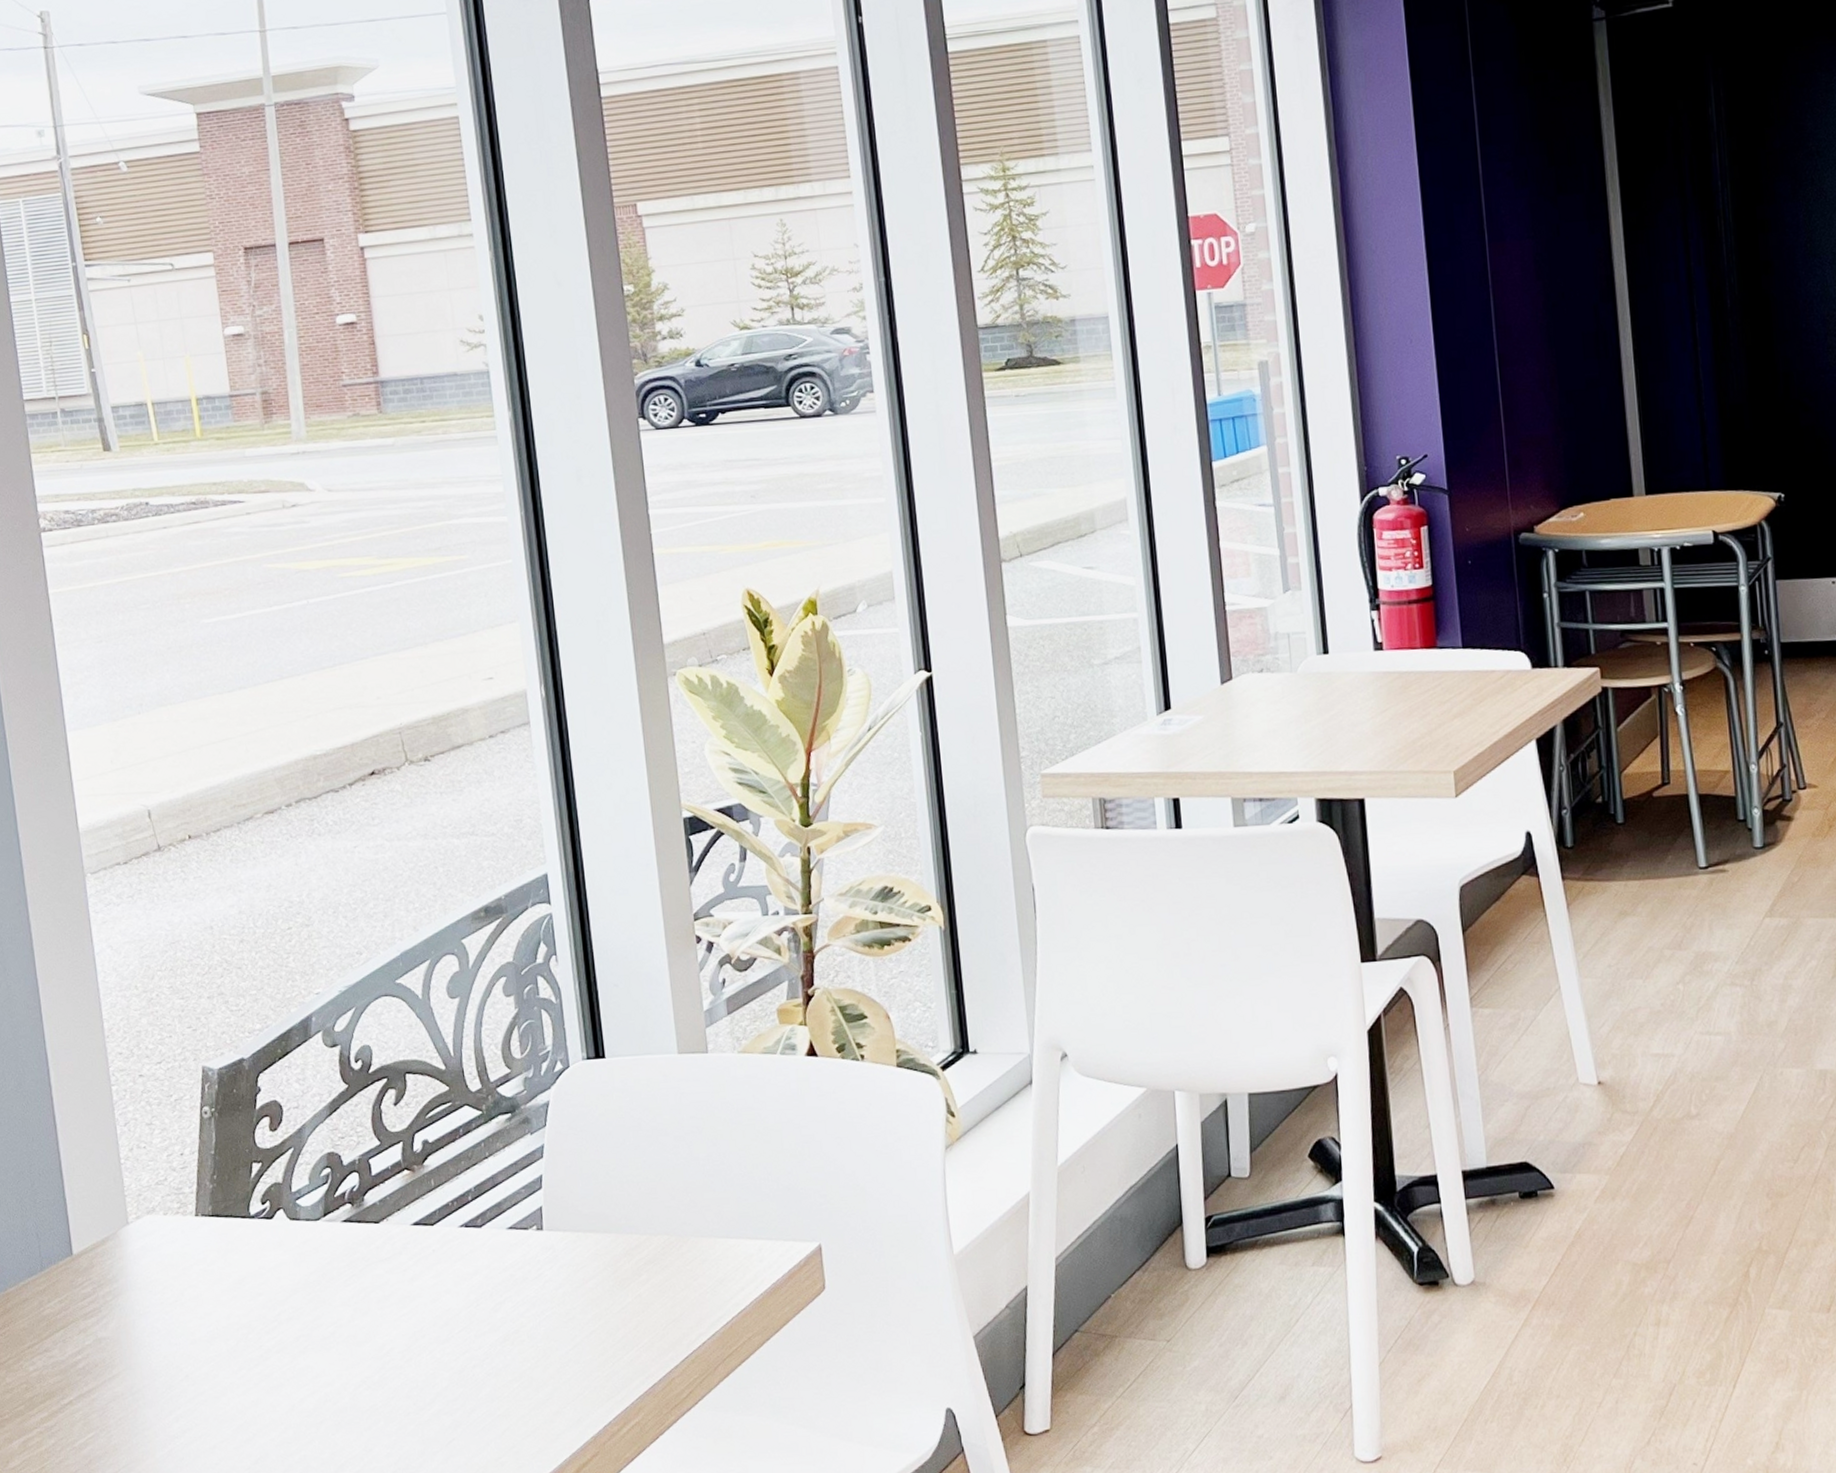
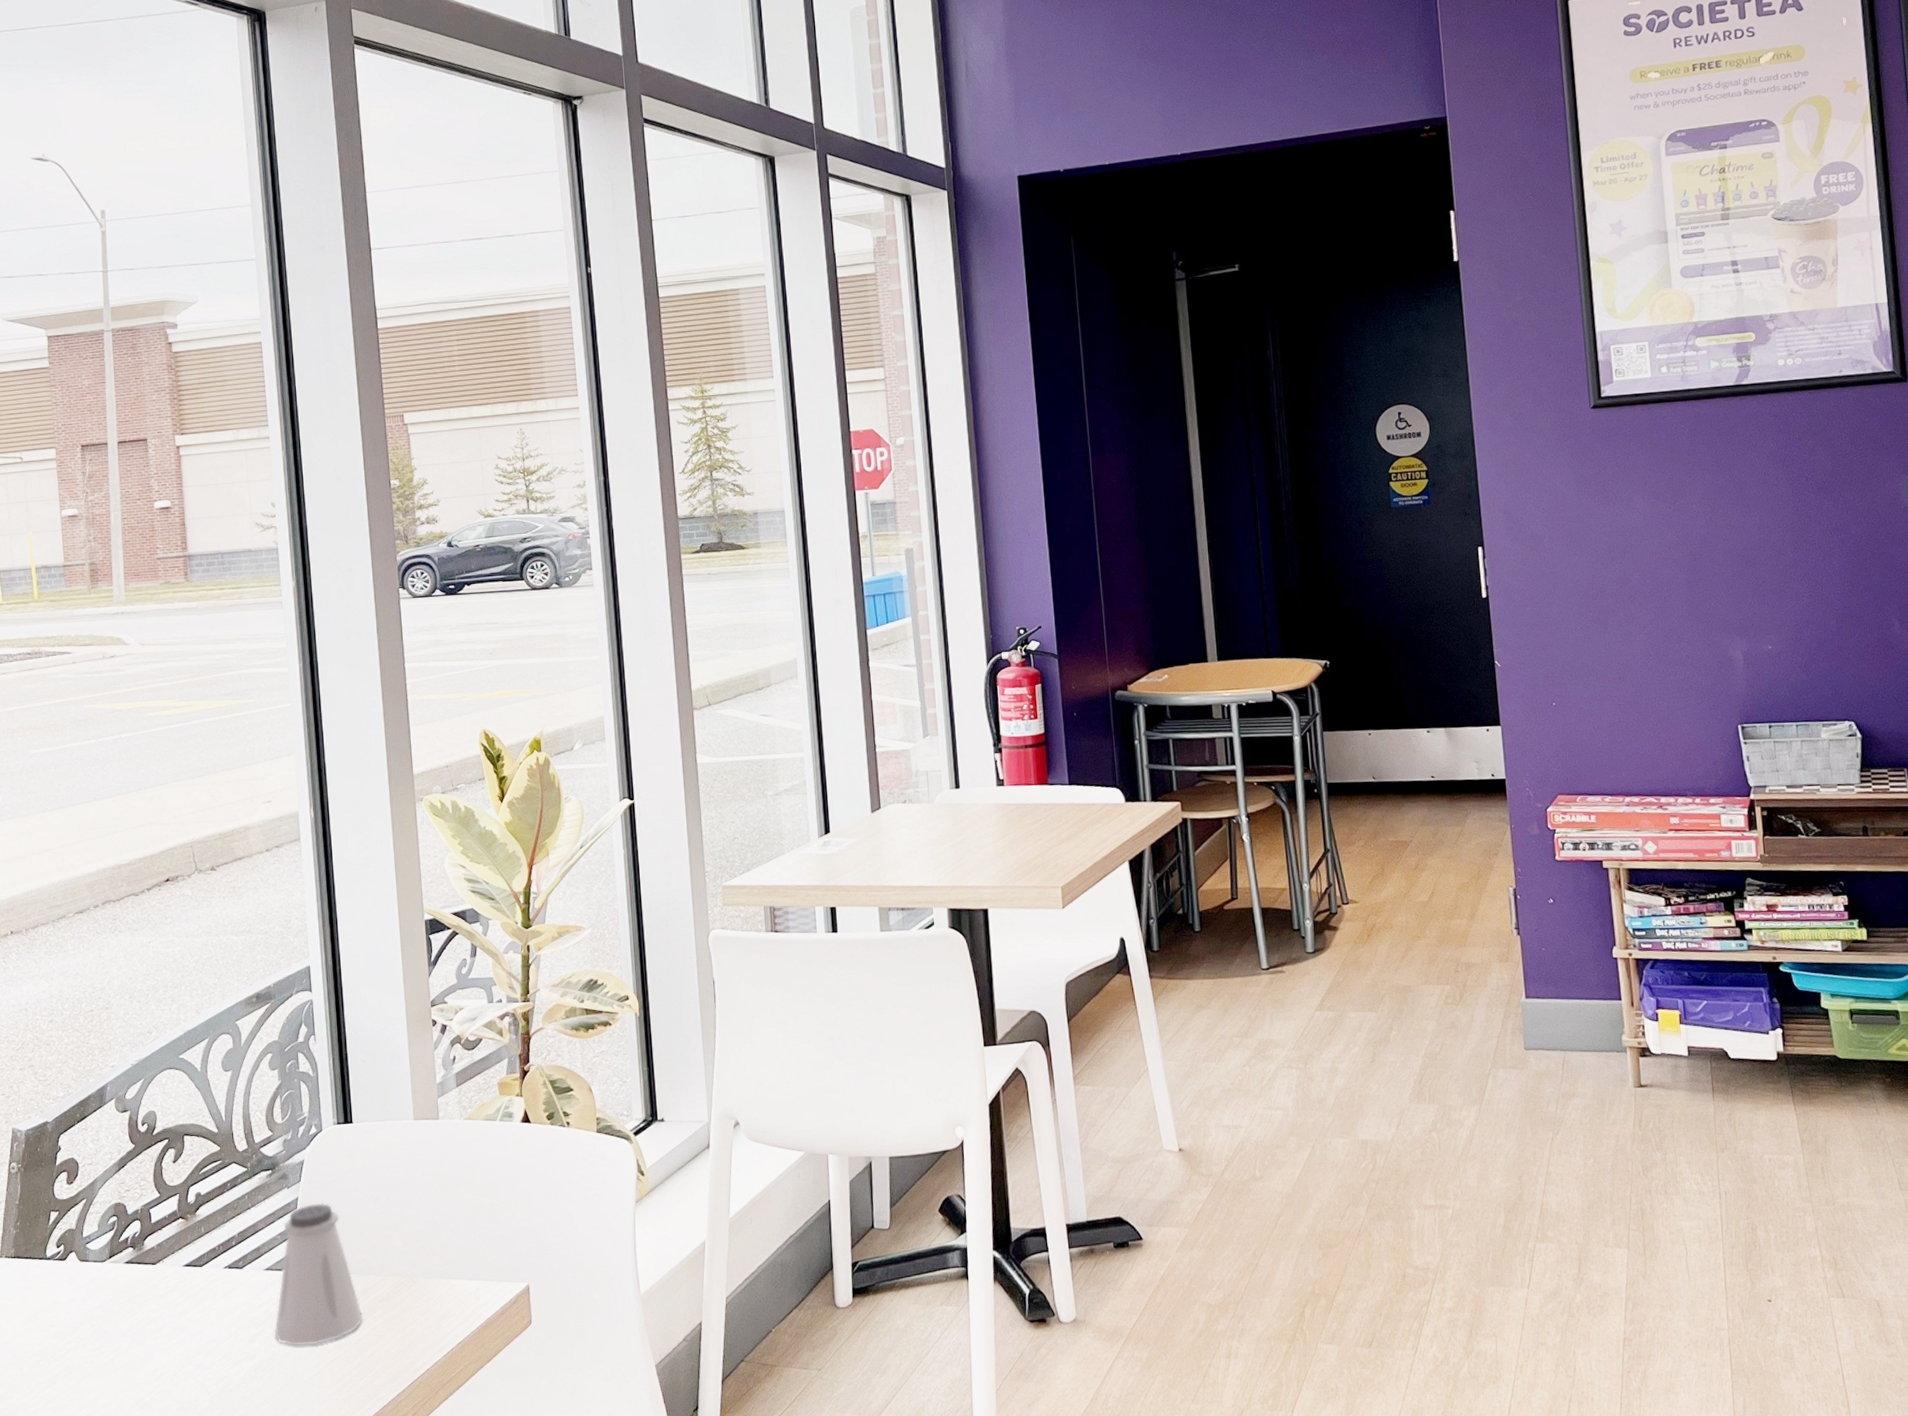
saltshaker: none [521,1151,627,1317] -> present [274,1203,364,1347]

